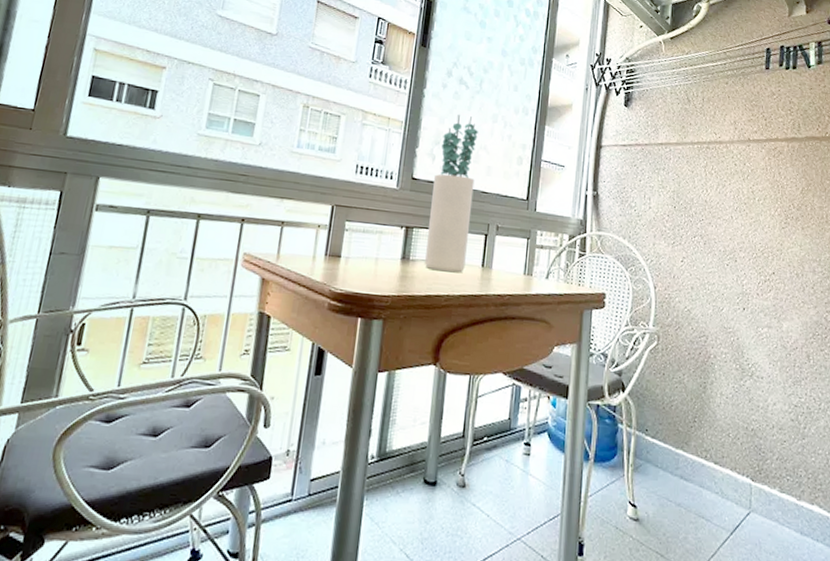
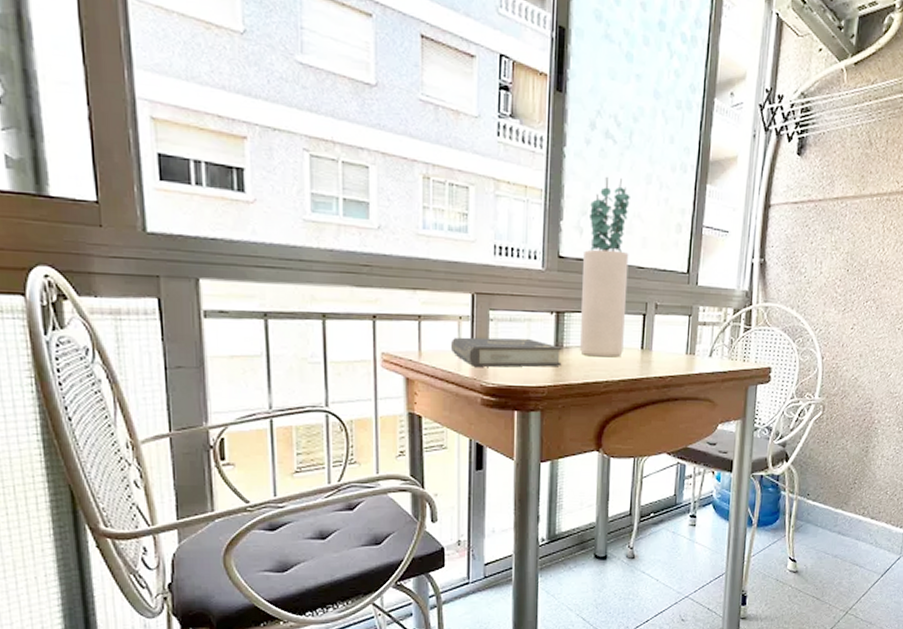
book: none [306,243,409,278] -> present [450,337,562,367]

